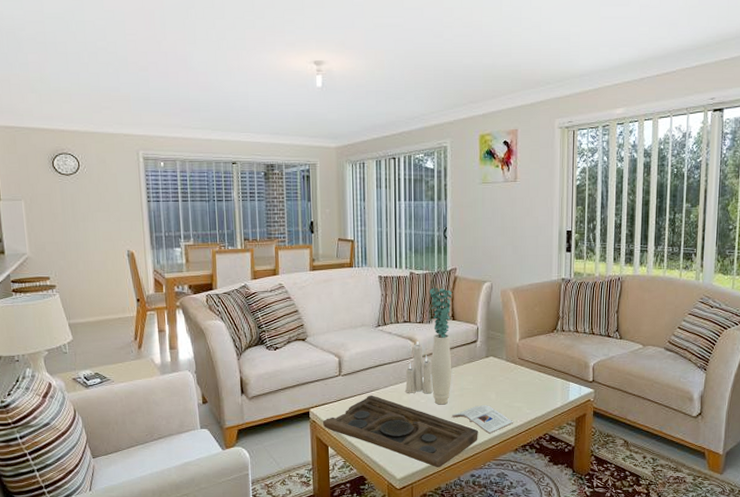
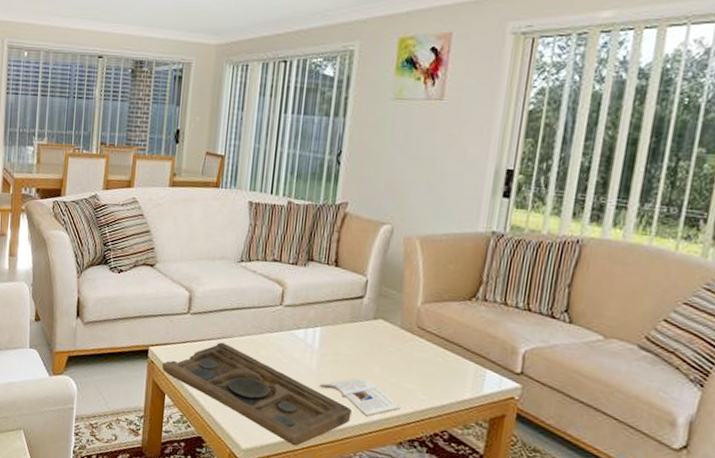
candle: present [405,342,433,394] -> none [265,287,302,353]
vase: present [430,283,452,405] -> none [298,217,339,370]

